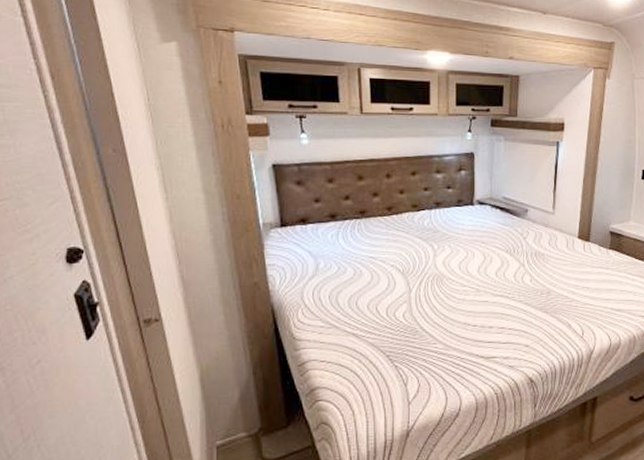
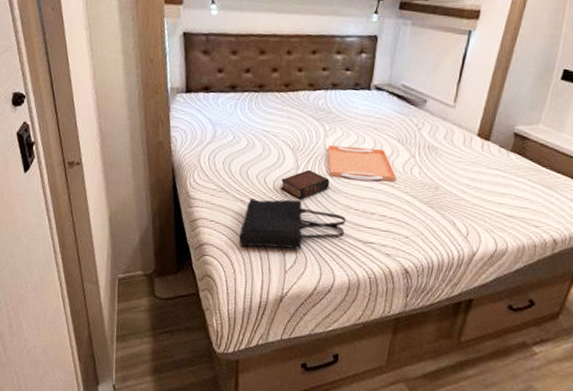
tote bag: none [355,324,466,385] -> present [239,198,346,249]
book: none [394,291,445,324] -> present [280,169,330,200]
serving tray: none [439,261,510,295] -> present [327,145,397,182]

